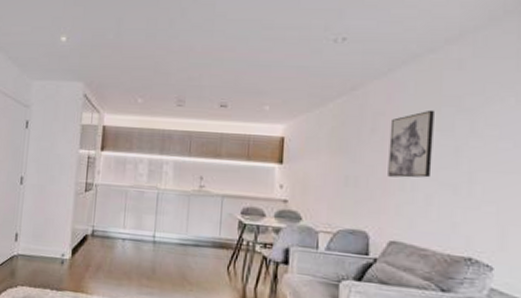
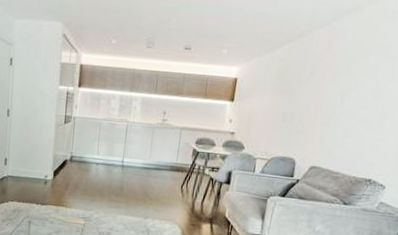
wall art: present [388,109,434,178] -> none [318,56,365,115]

